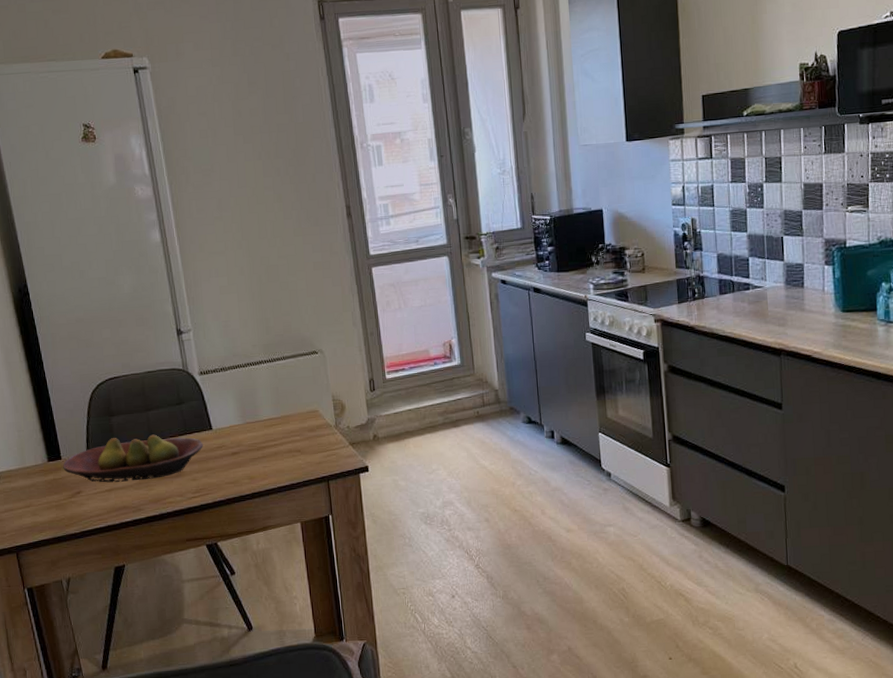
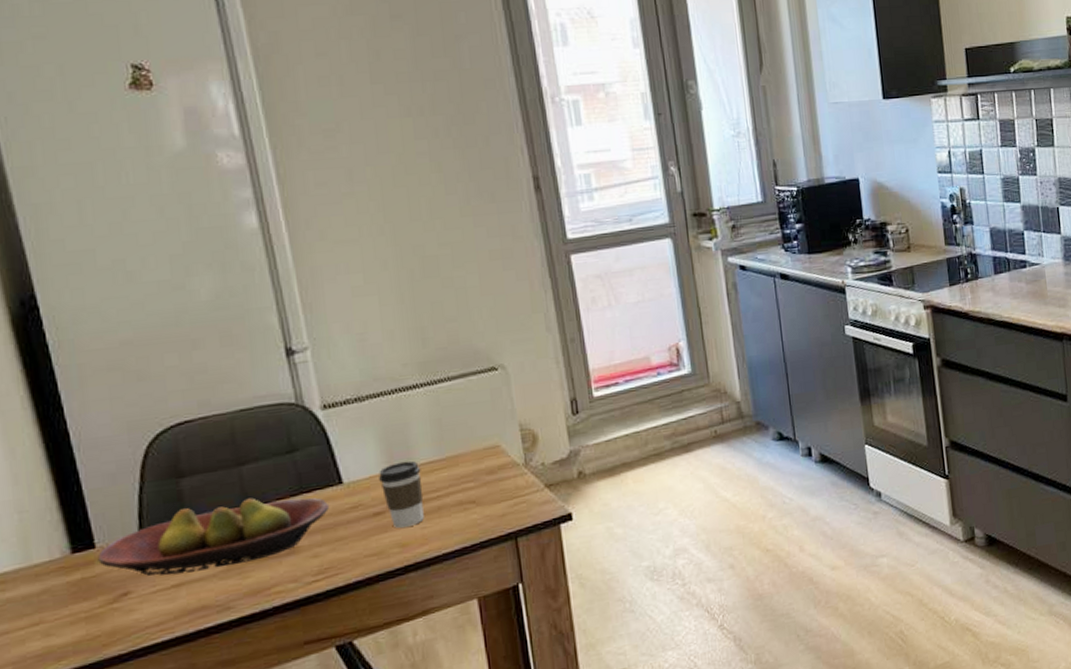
coffee cup: none [236,416,266,465] -> present [379,460,424,528]

